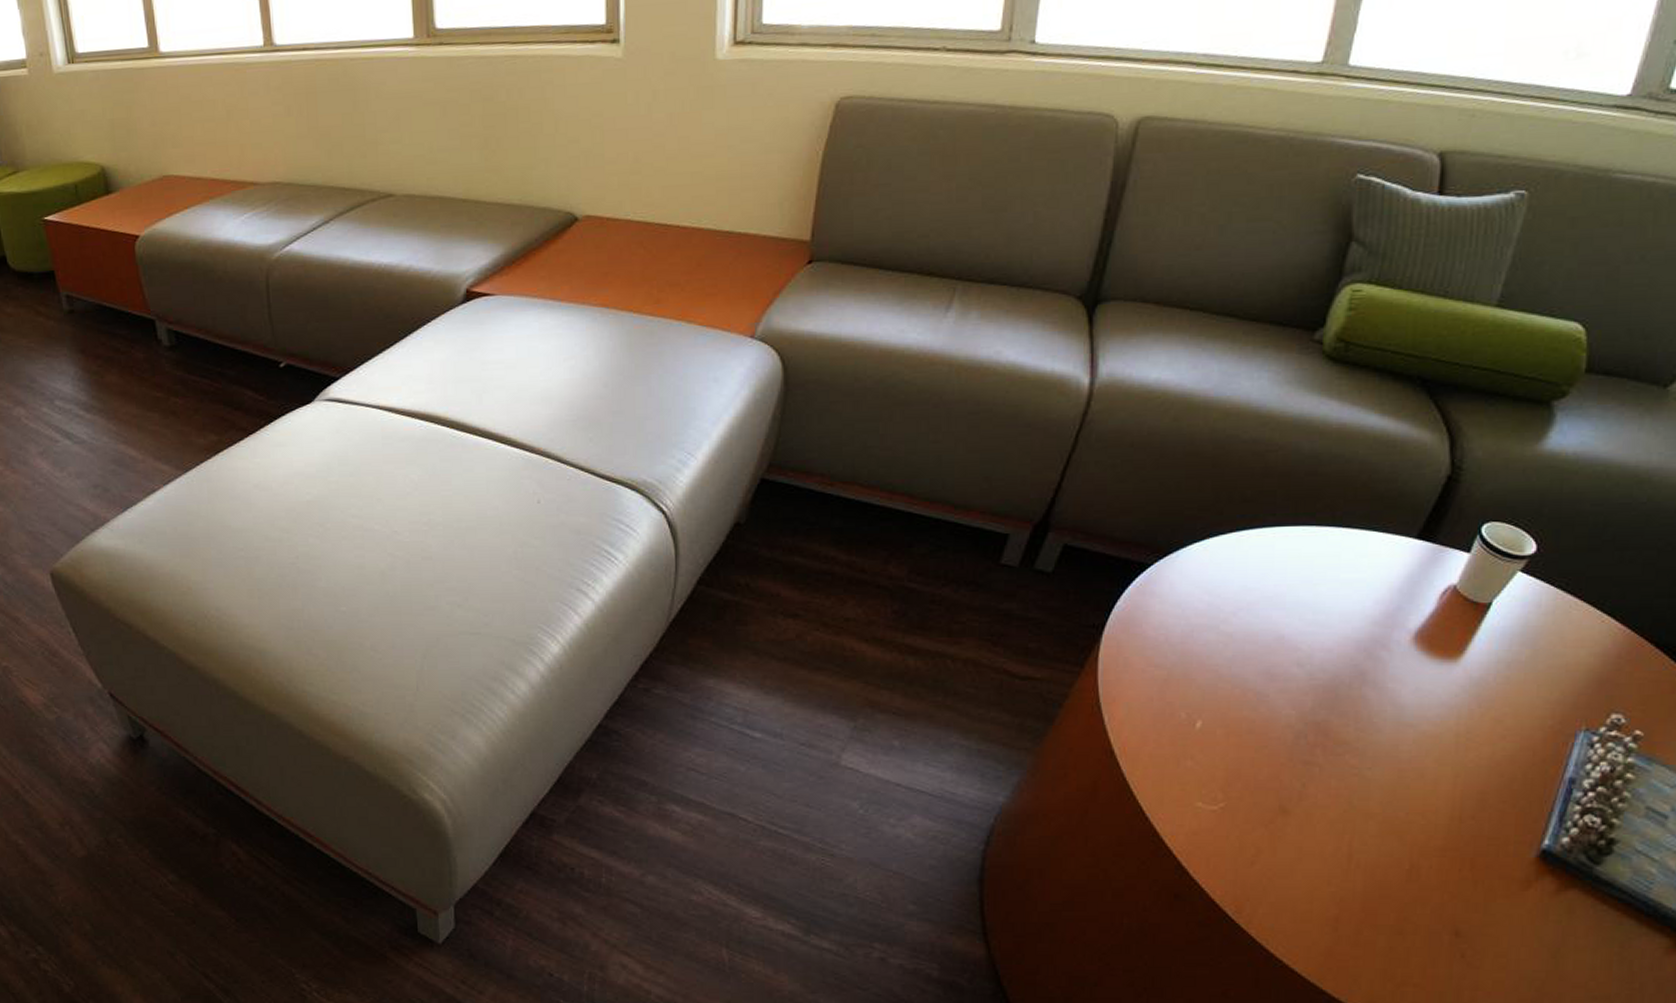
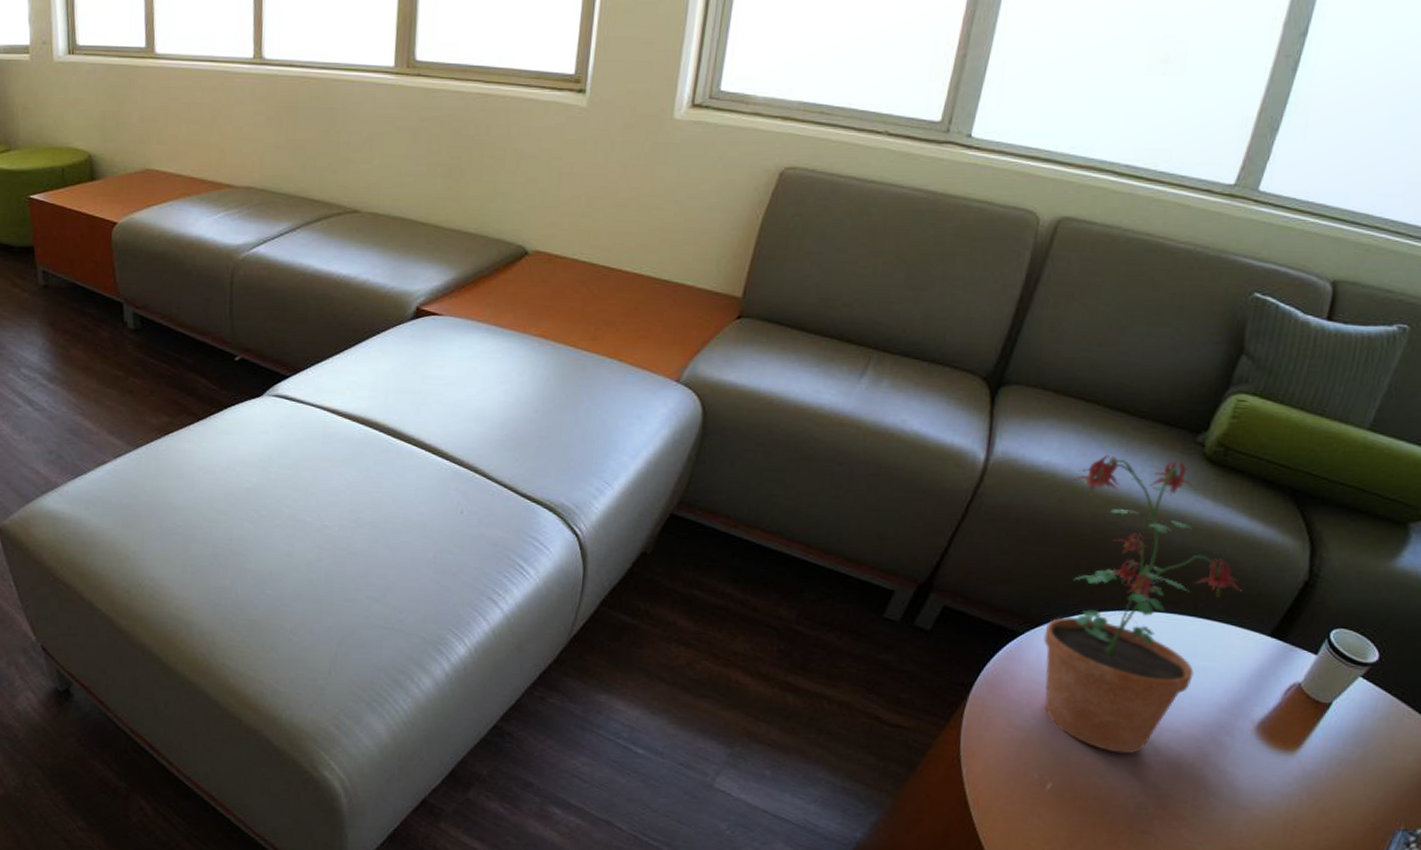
potted plant: none [1174,362,1381,681] -> present [1043,455,1242,754]

